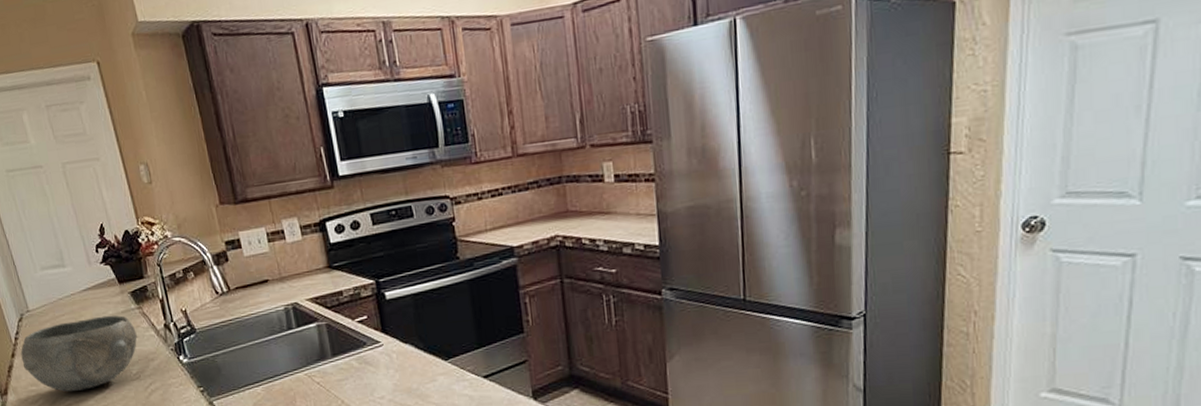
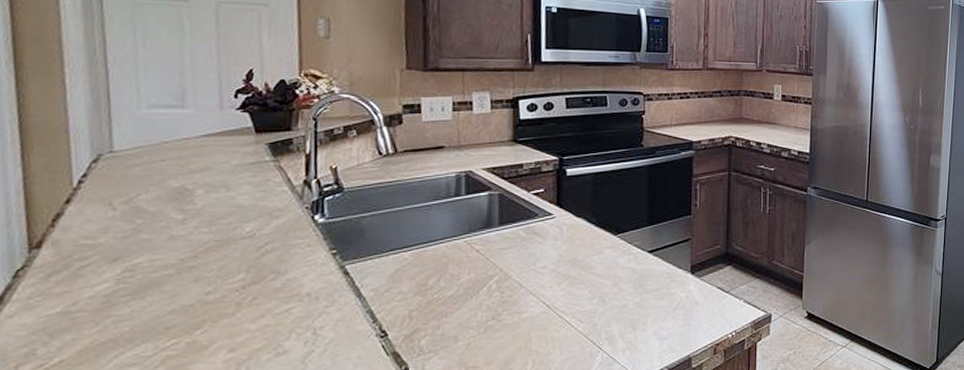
bowl: present [20,315,137,392] -> none [79,165,264,248]

